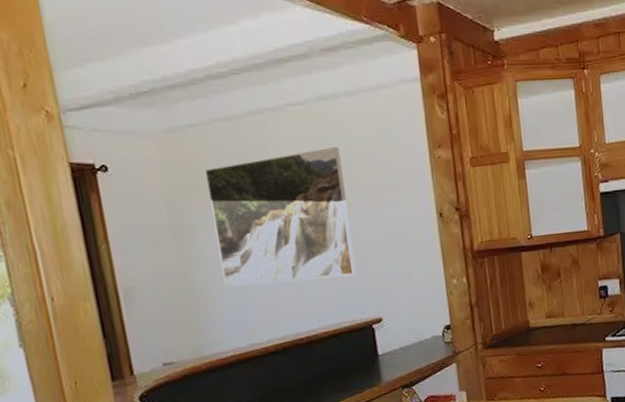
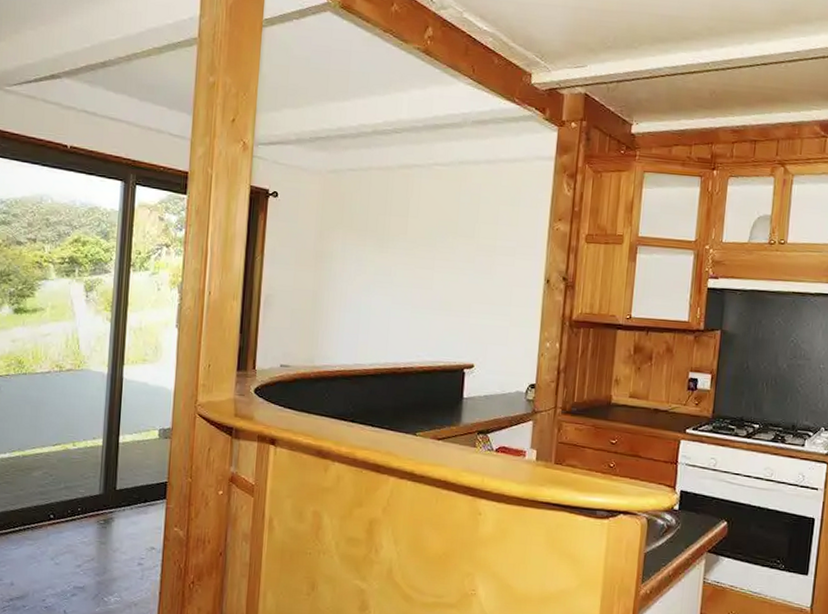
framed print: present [204,147,358,287] -> none [346,205,470,321]

